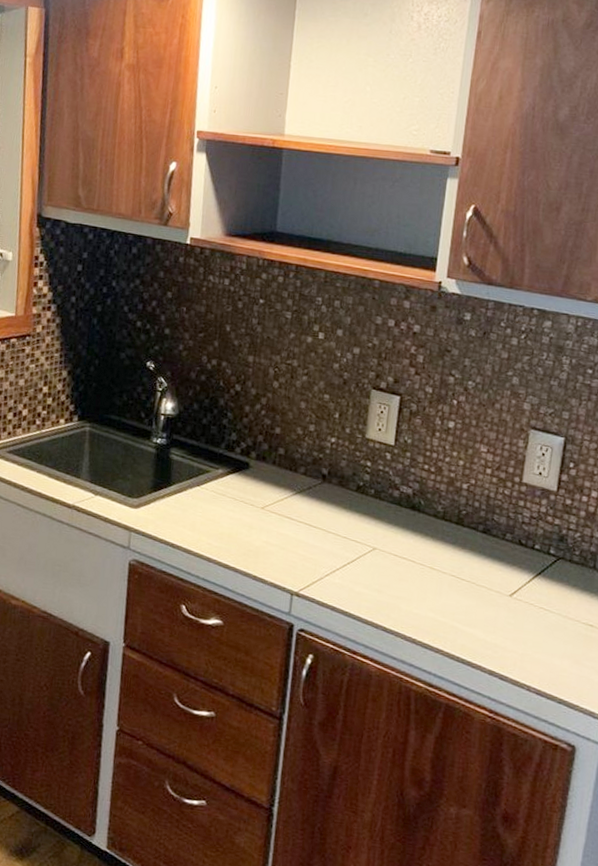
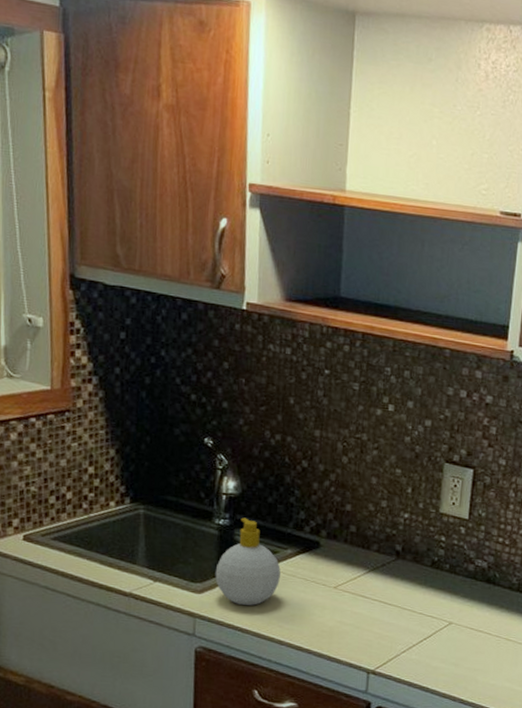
soap bottle: none [150,437,212,522] -> present [215,517,281,606]

